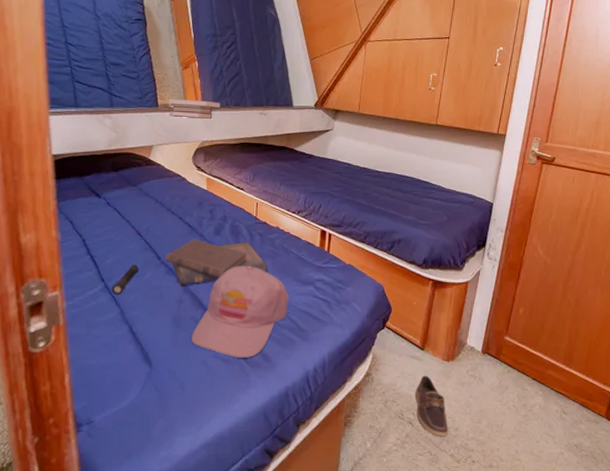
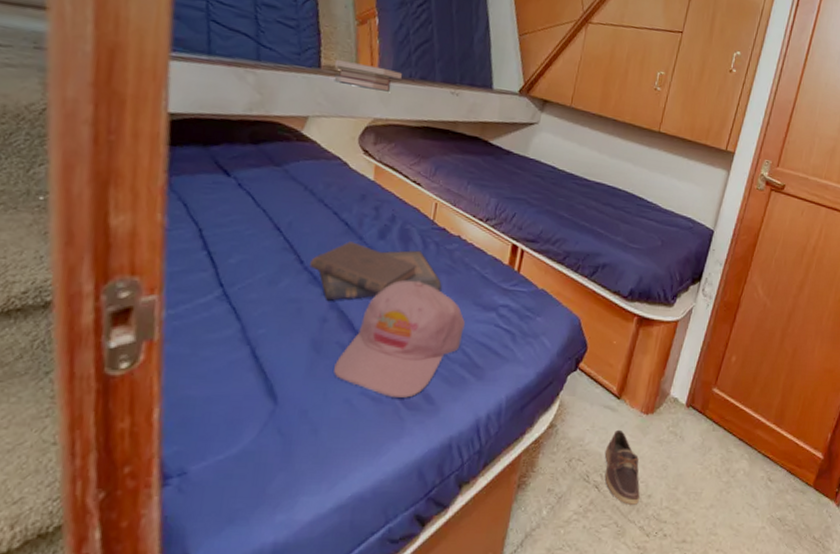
flashlight: present [111,264,139,295] -> none [231,267,273,307]

